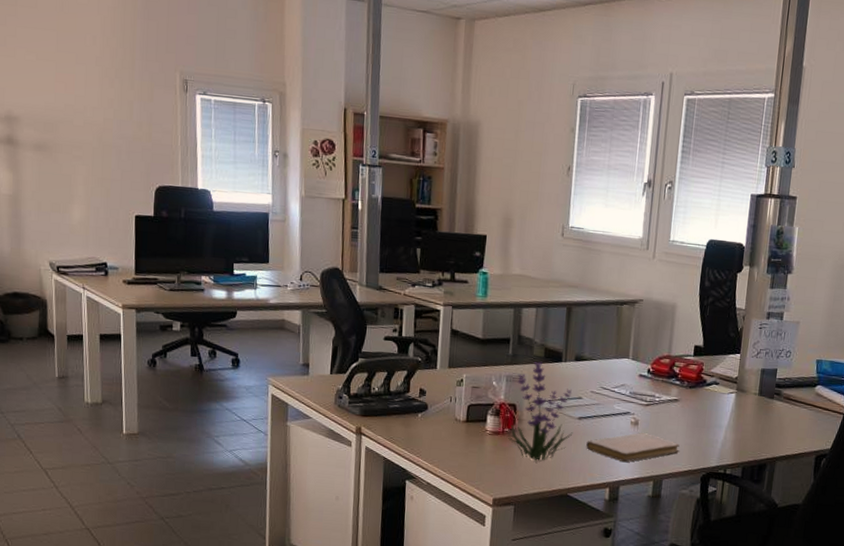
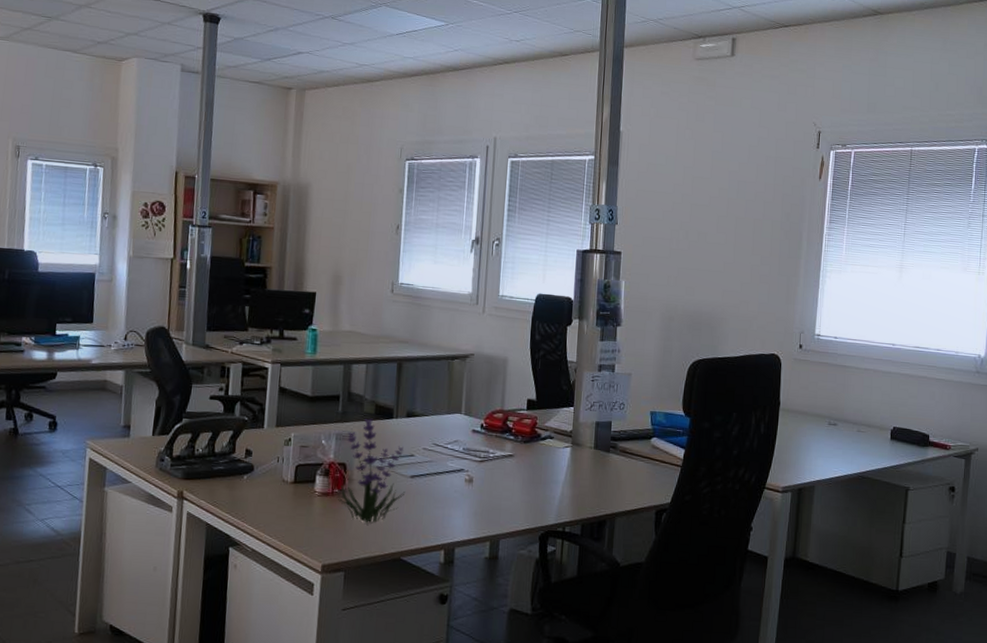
notebook: present [586,433,680,463] -> none [419,490,517,523]

